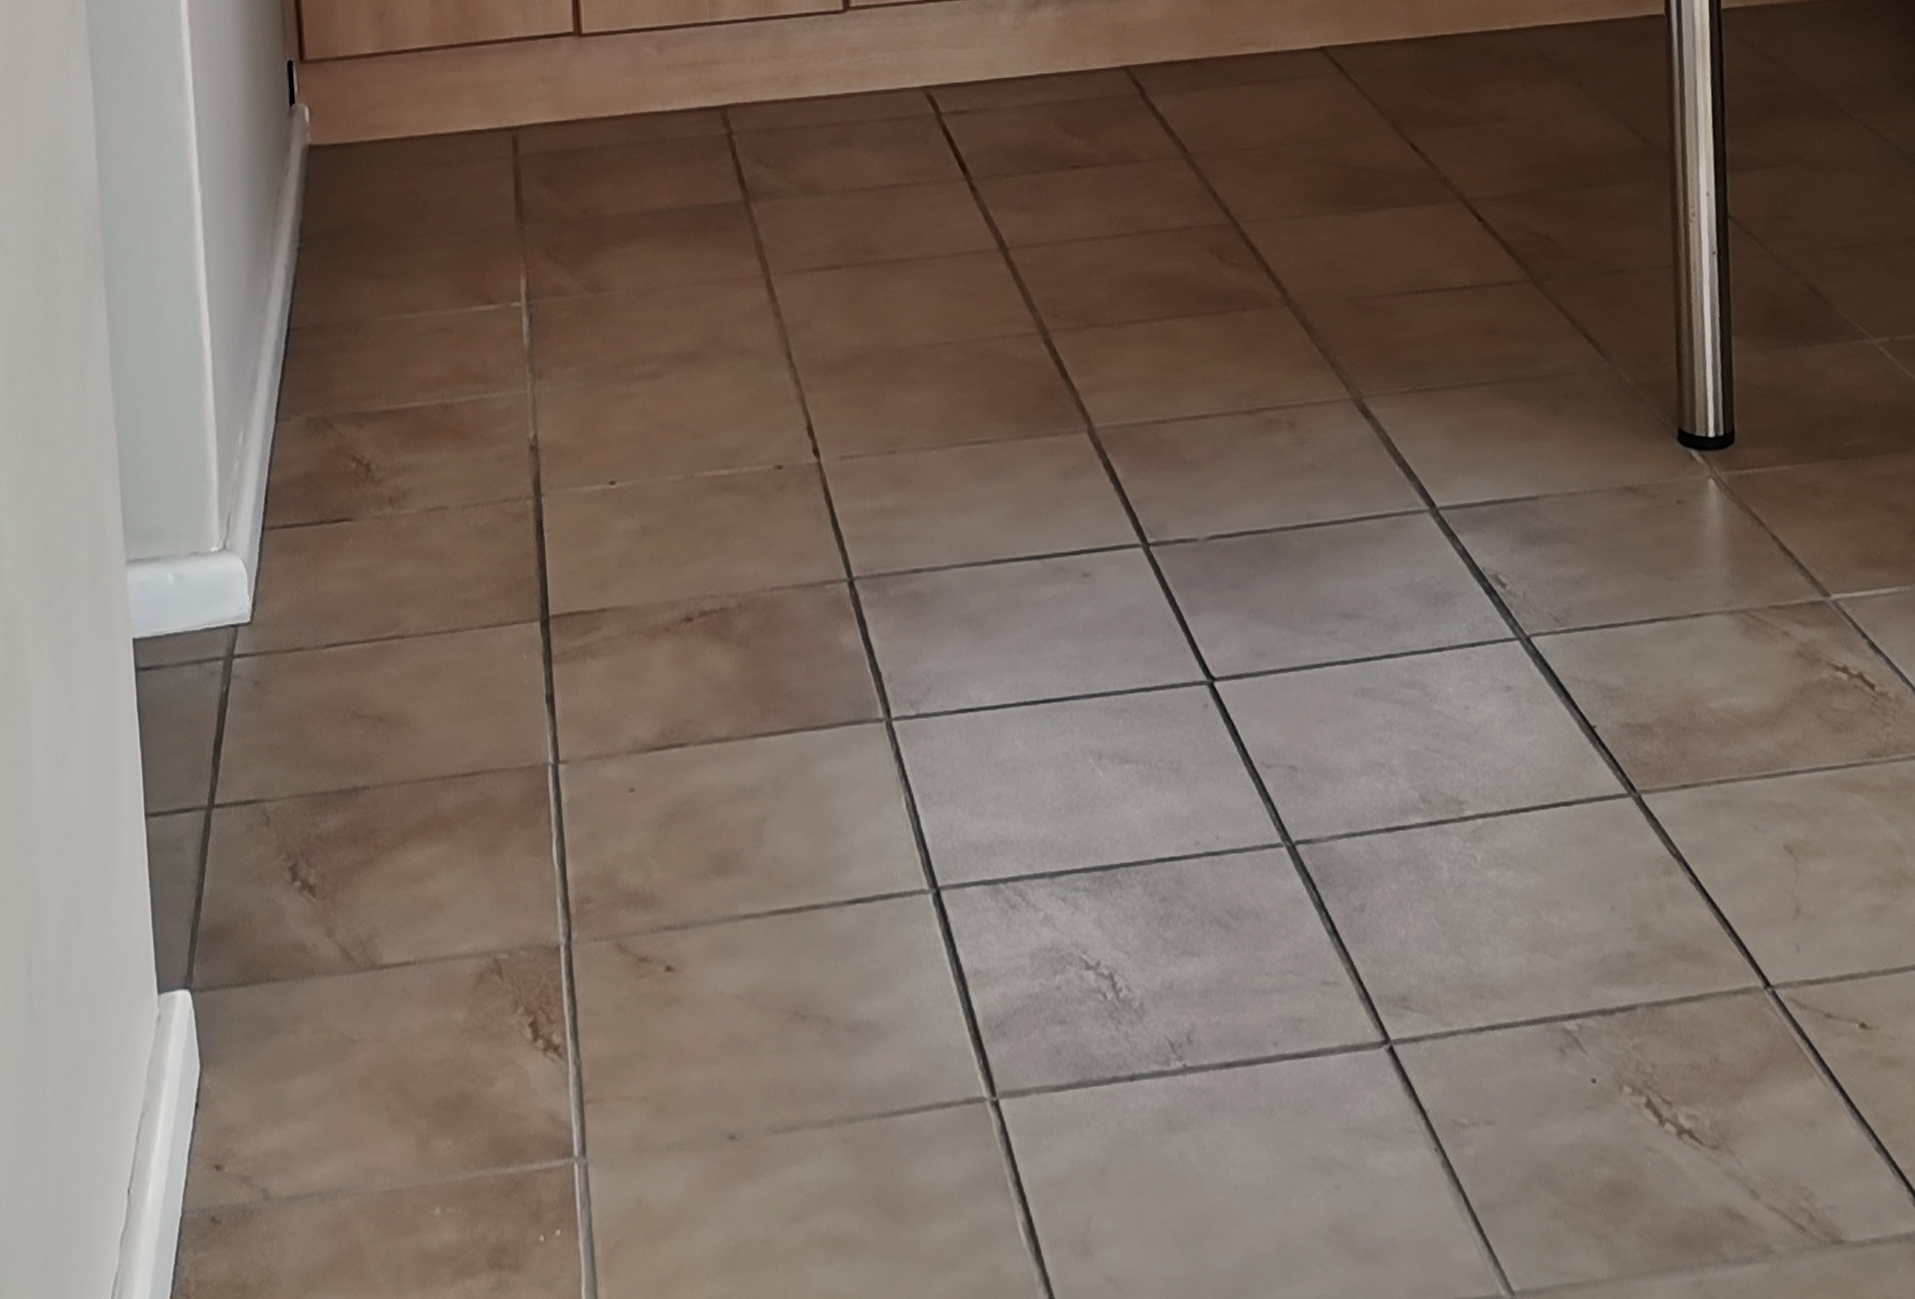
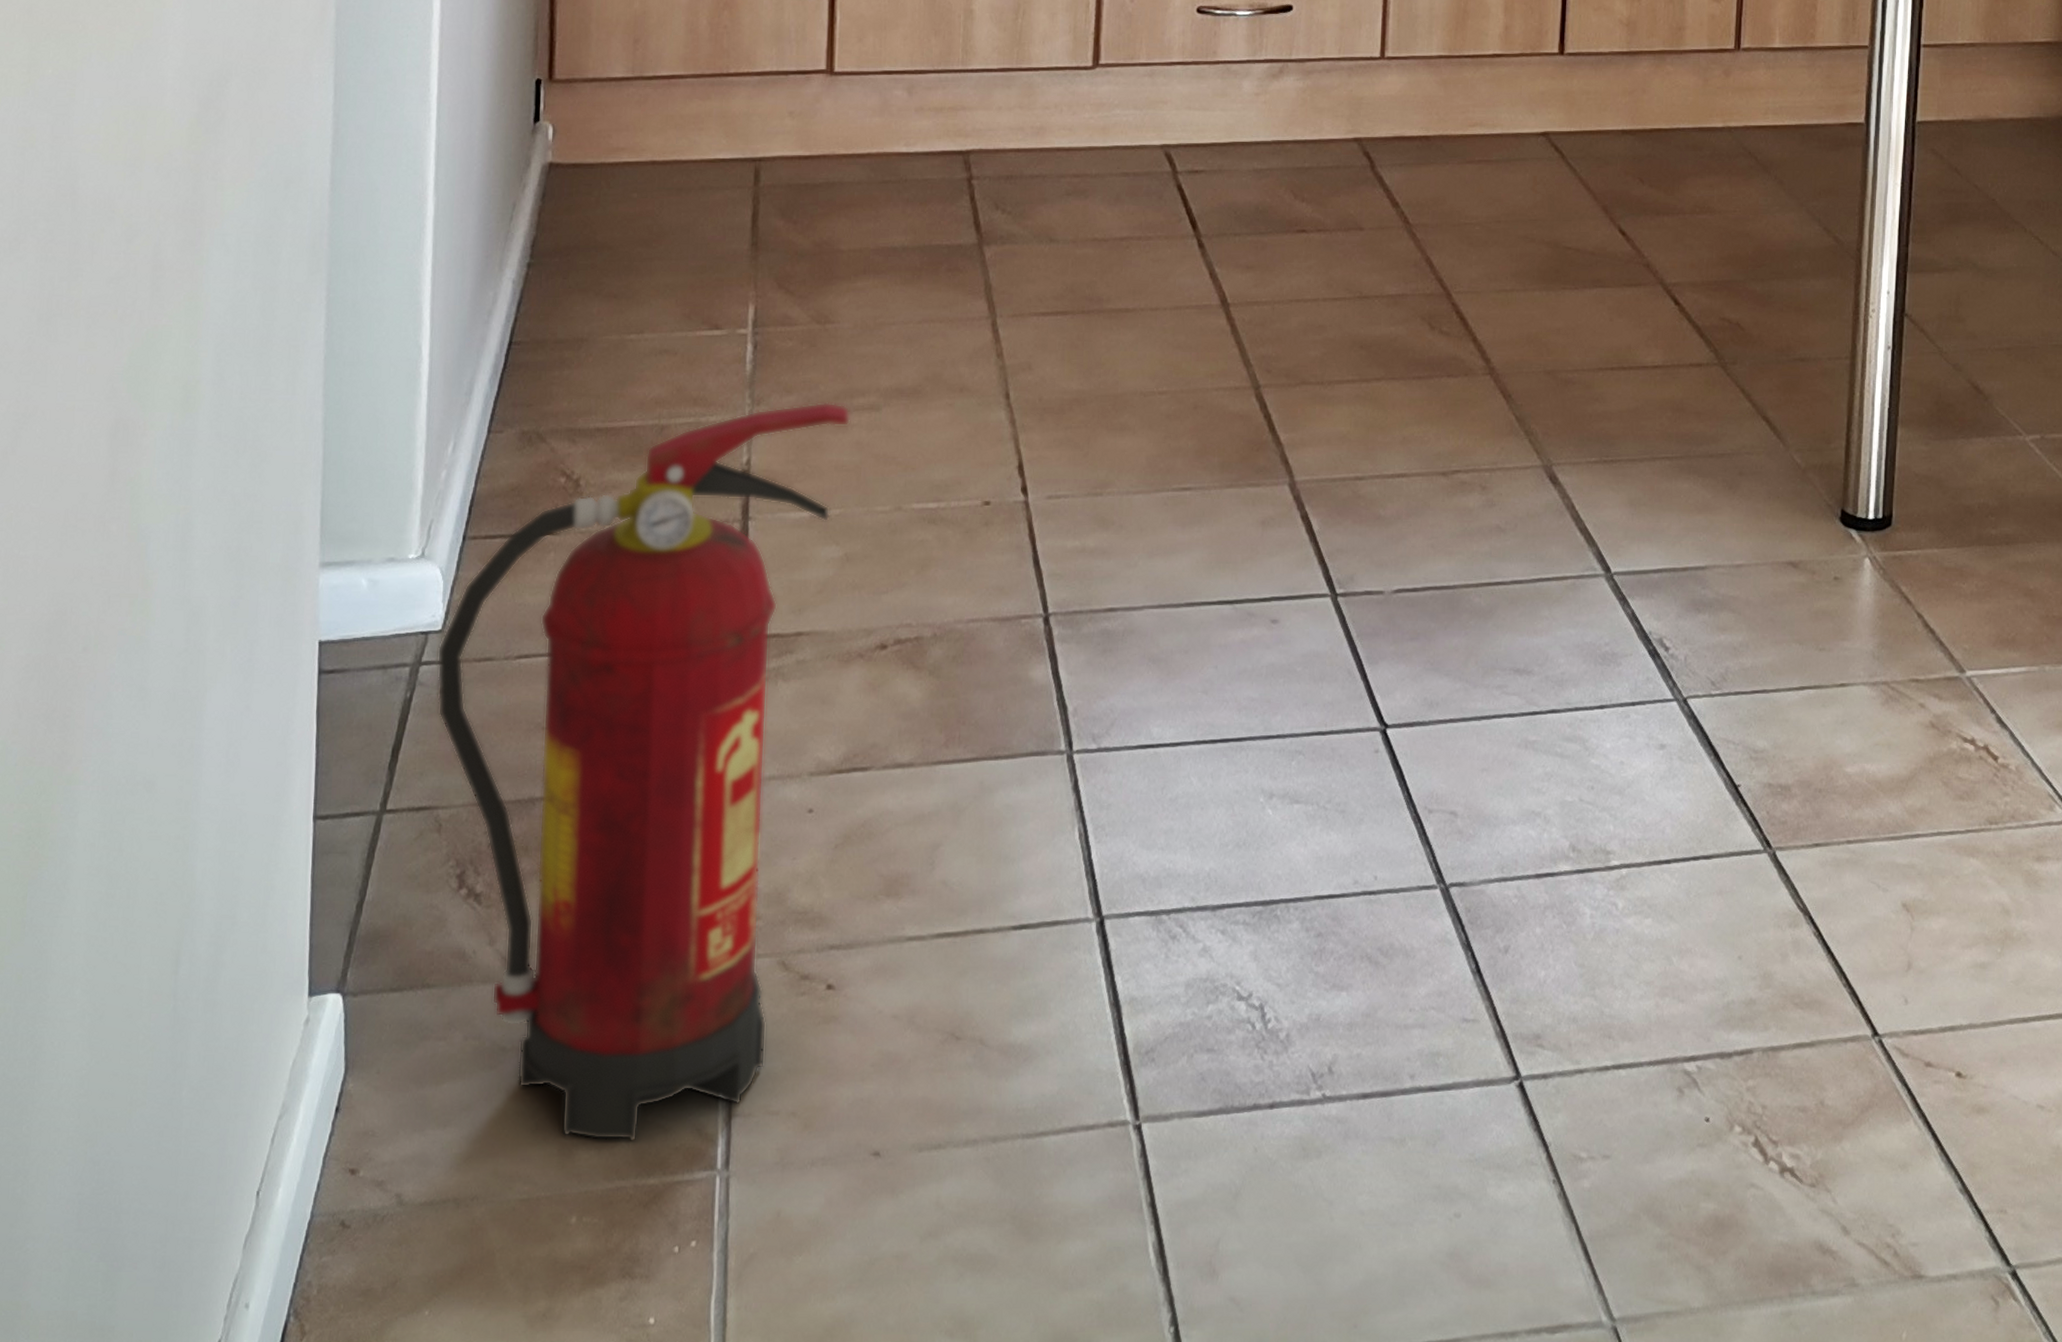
fire extinguisher: none [248,372,634,1132] -> present [437,402,851,1142]

